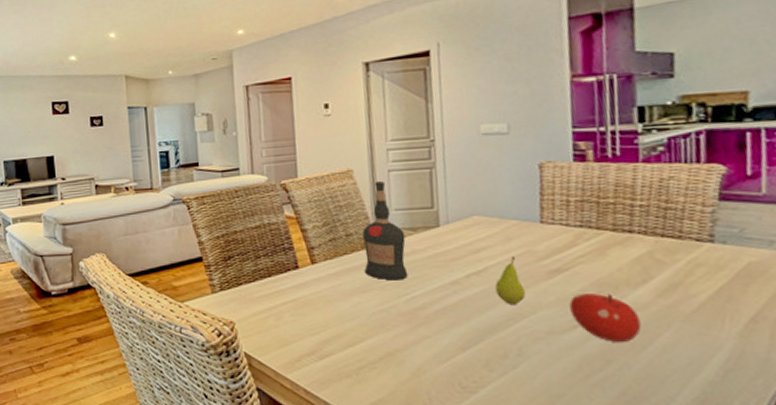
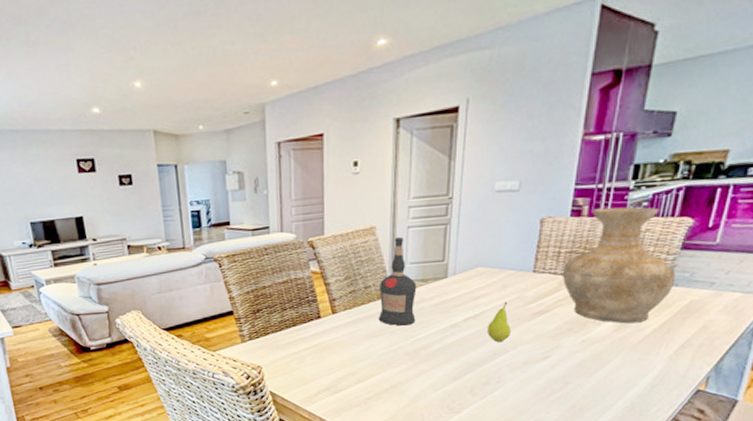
fruit: present [569,293,642,343] -> none [544,330,598,369]
vase: none [575,151,723,288] -> present [562,207,676,323]

